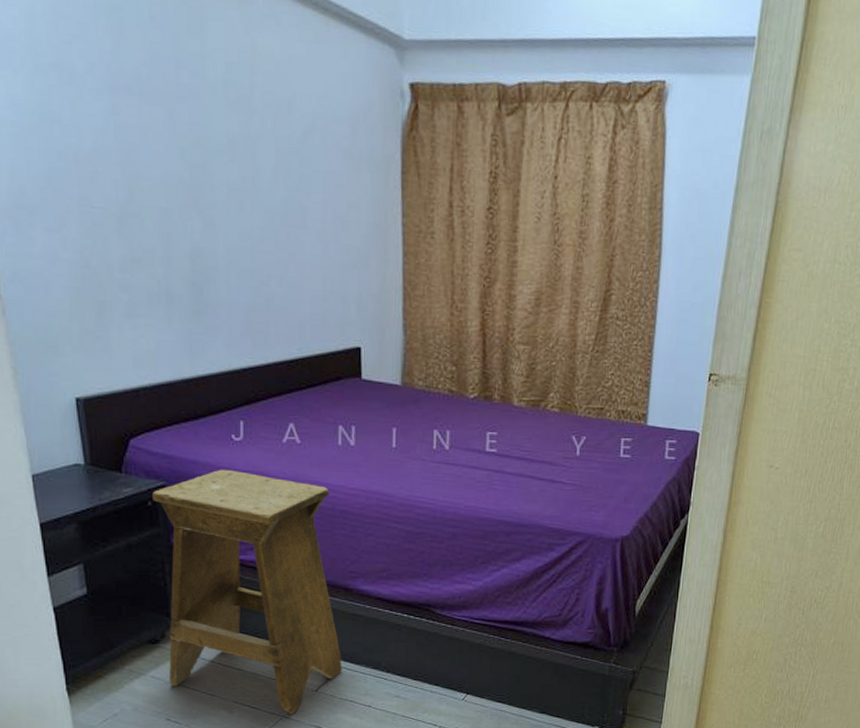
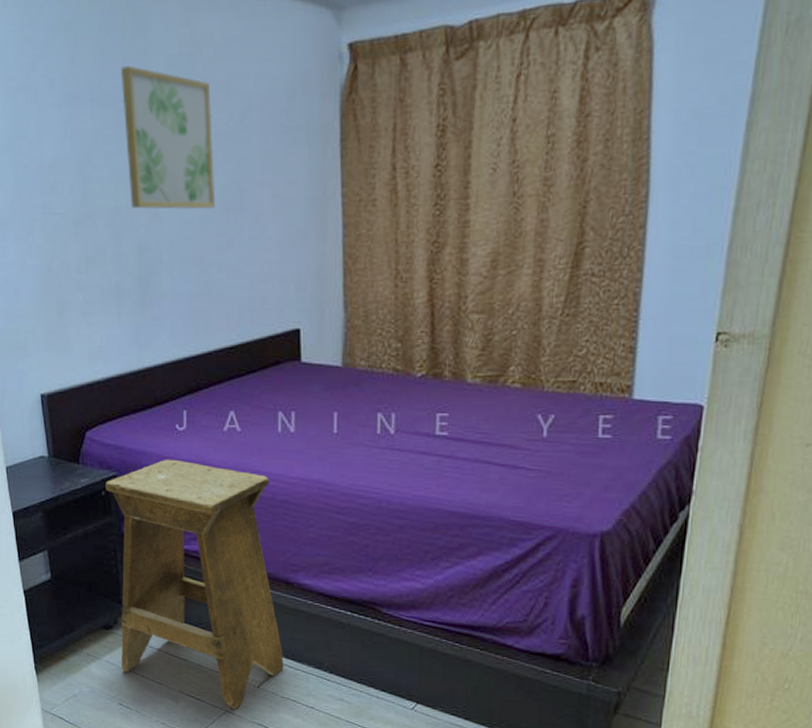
wall art: none [172,64,277,223] -> present [120,66,216,210]

